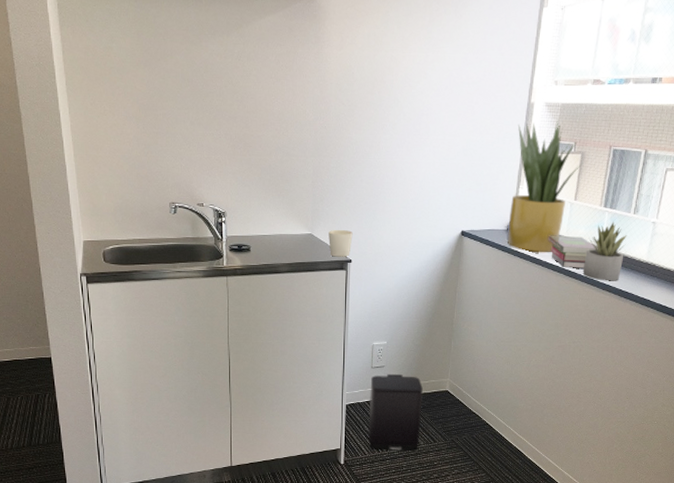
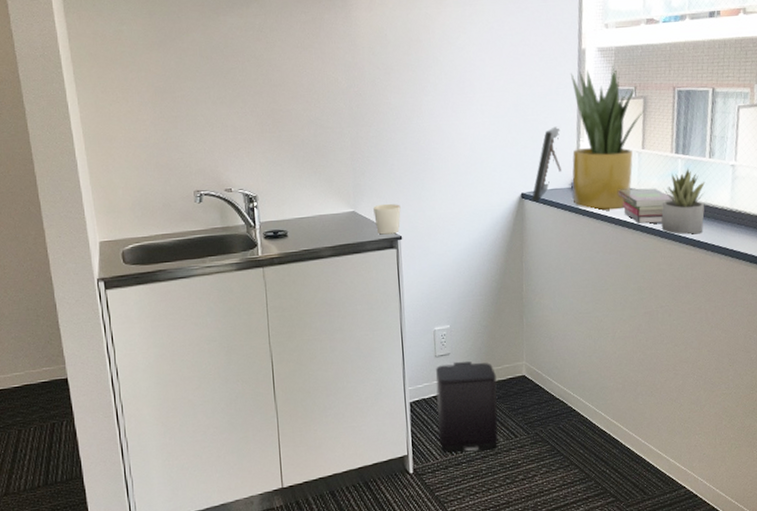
picture frame: none [470,172,503,239] -> present [532,126,561,202]

